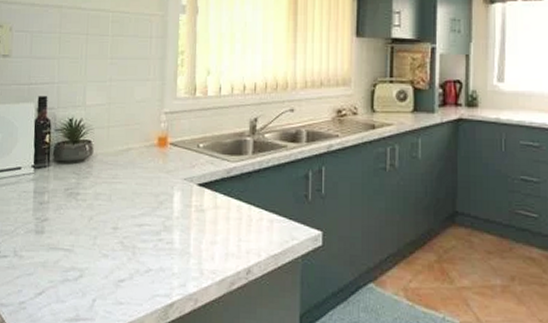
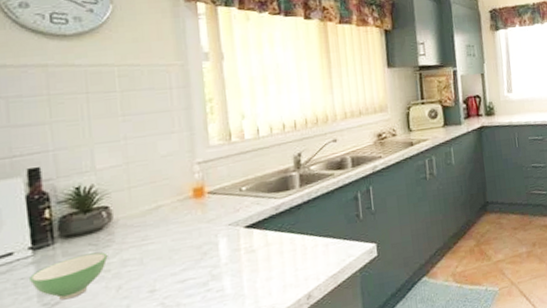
bowl: none [28,181,86,219] -> present [28,252,108,300]

